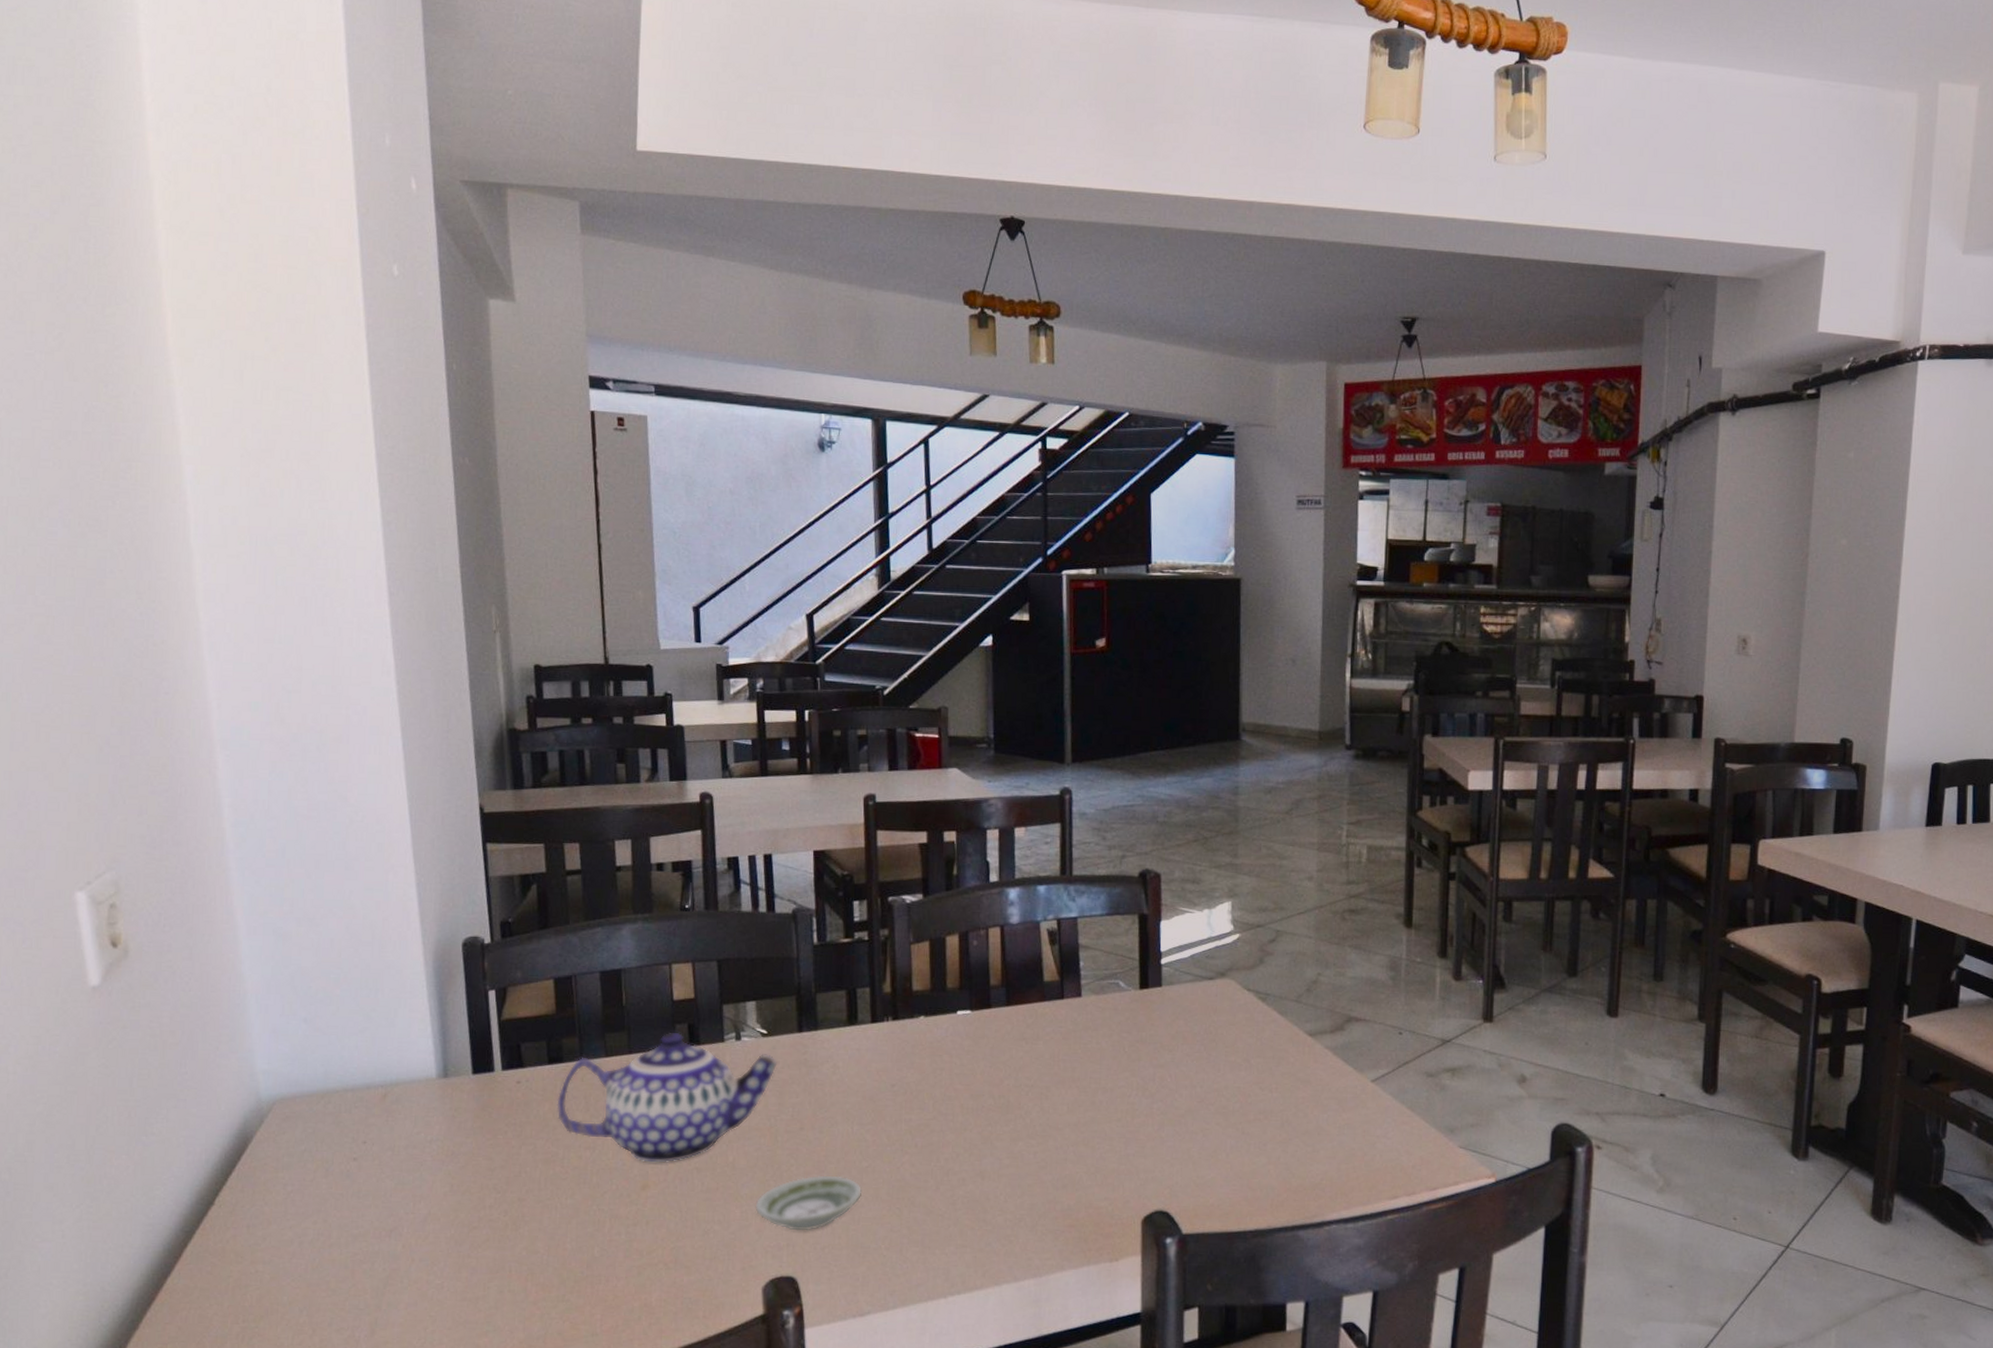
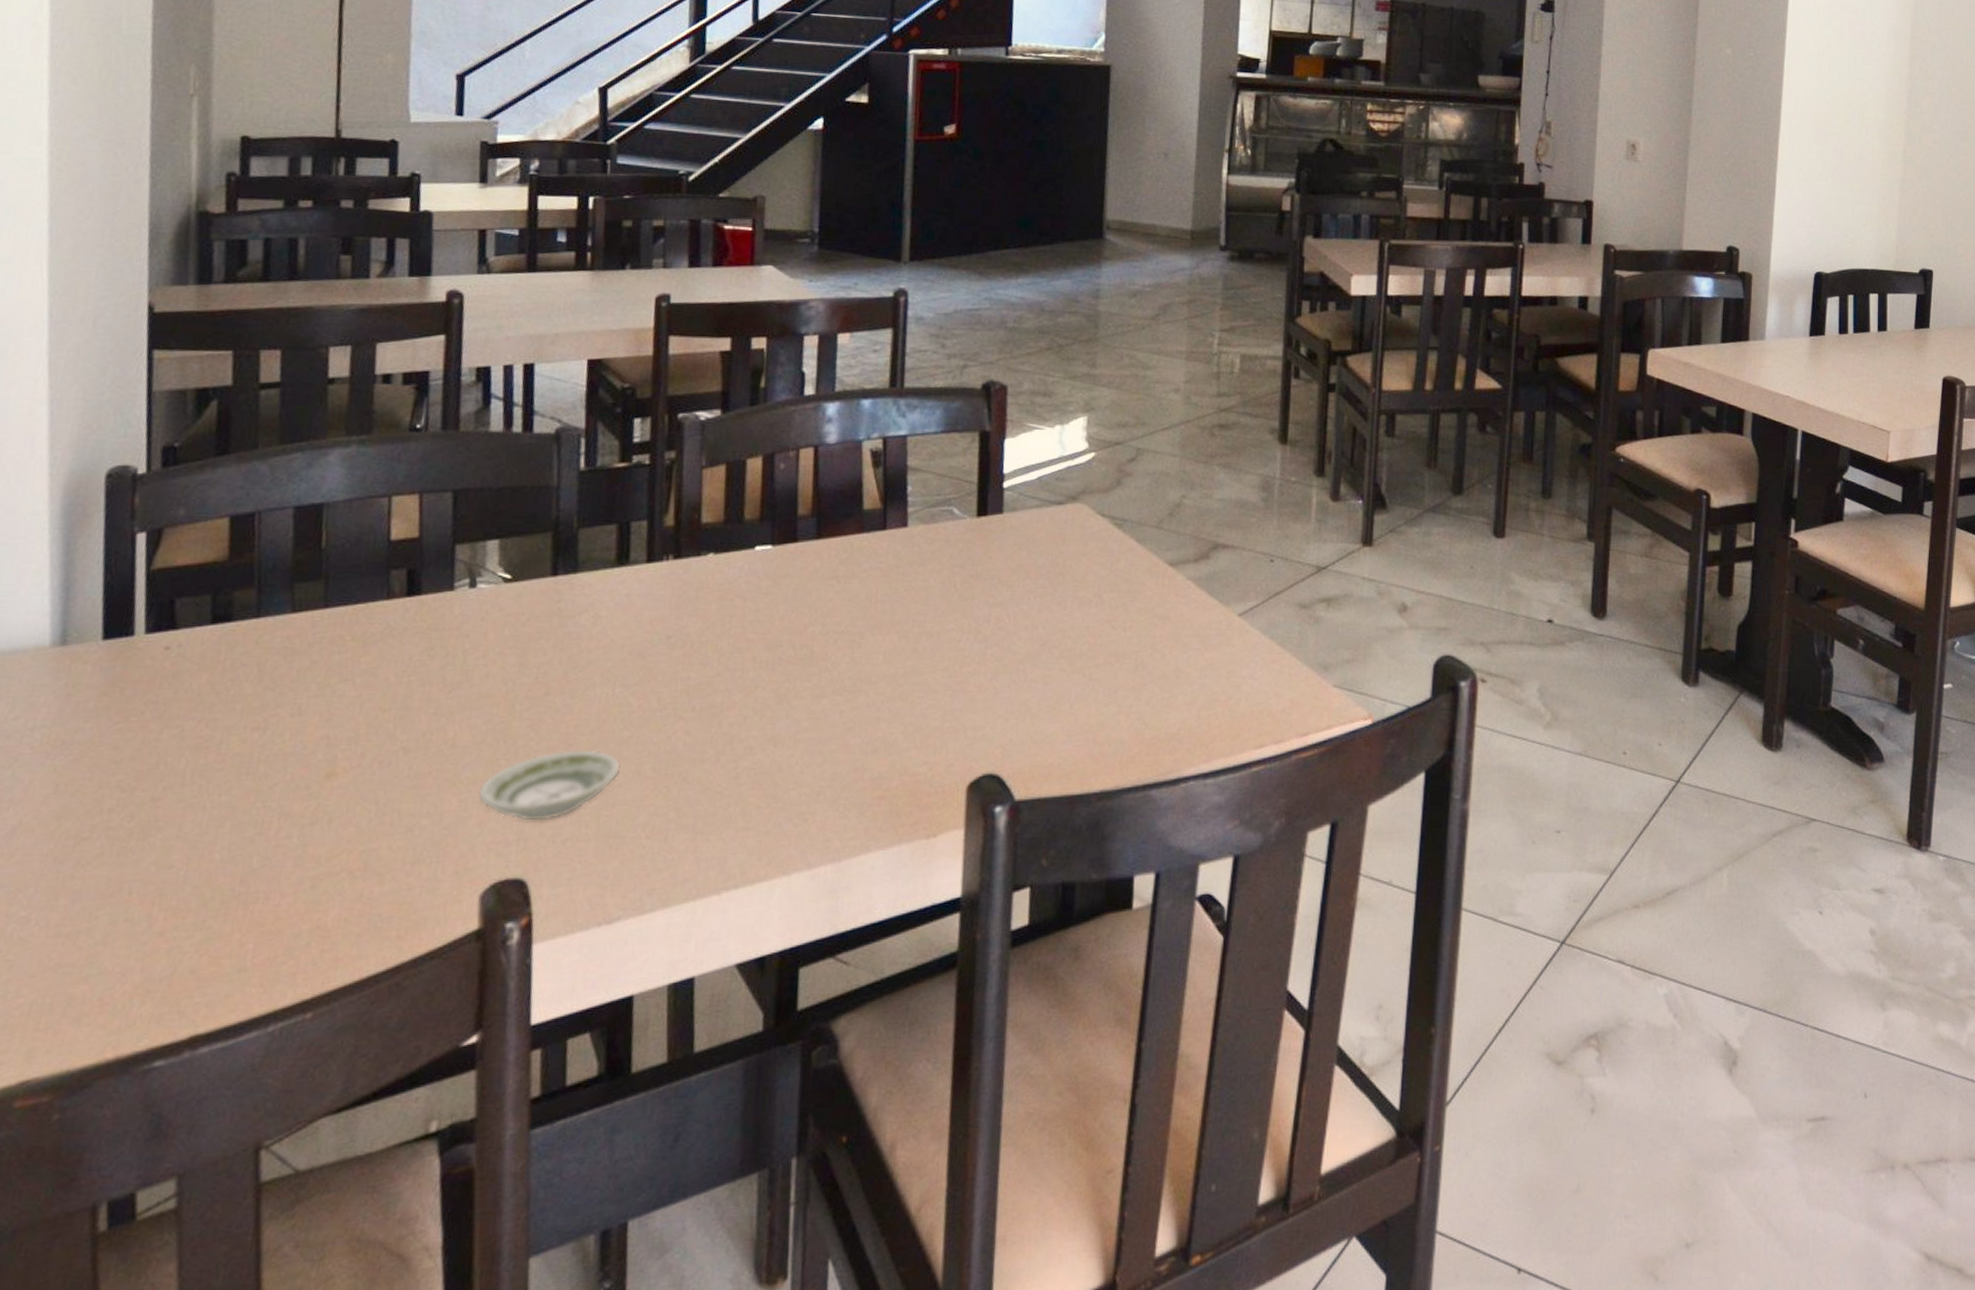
teapot: present [557,1032,778,1163] -> none [217,579,522,744]

